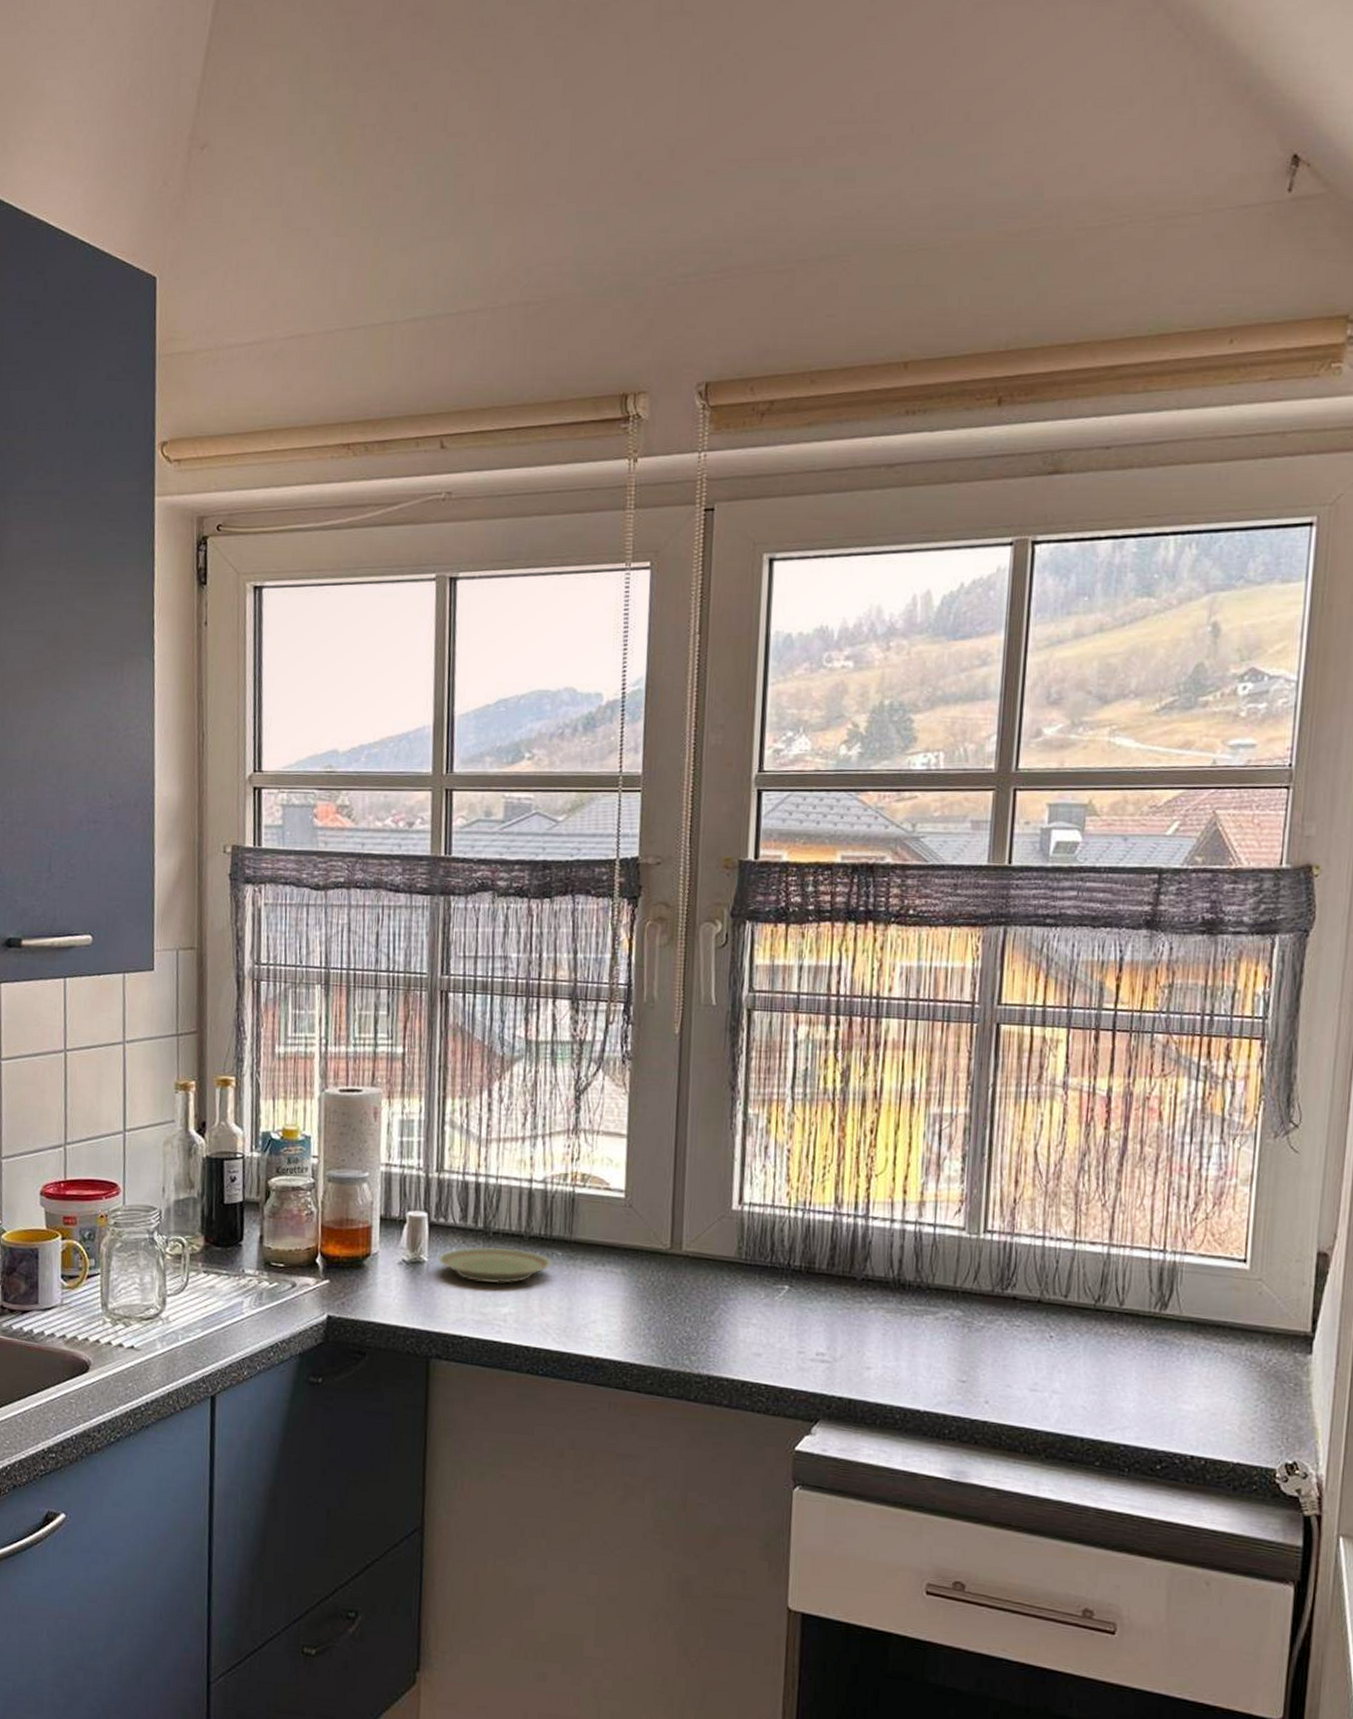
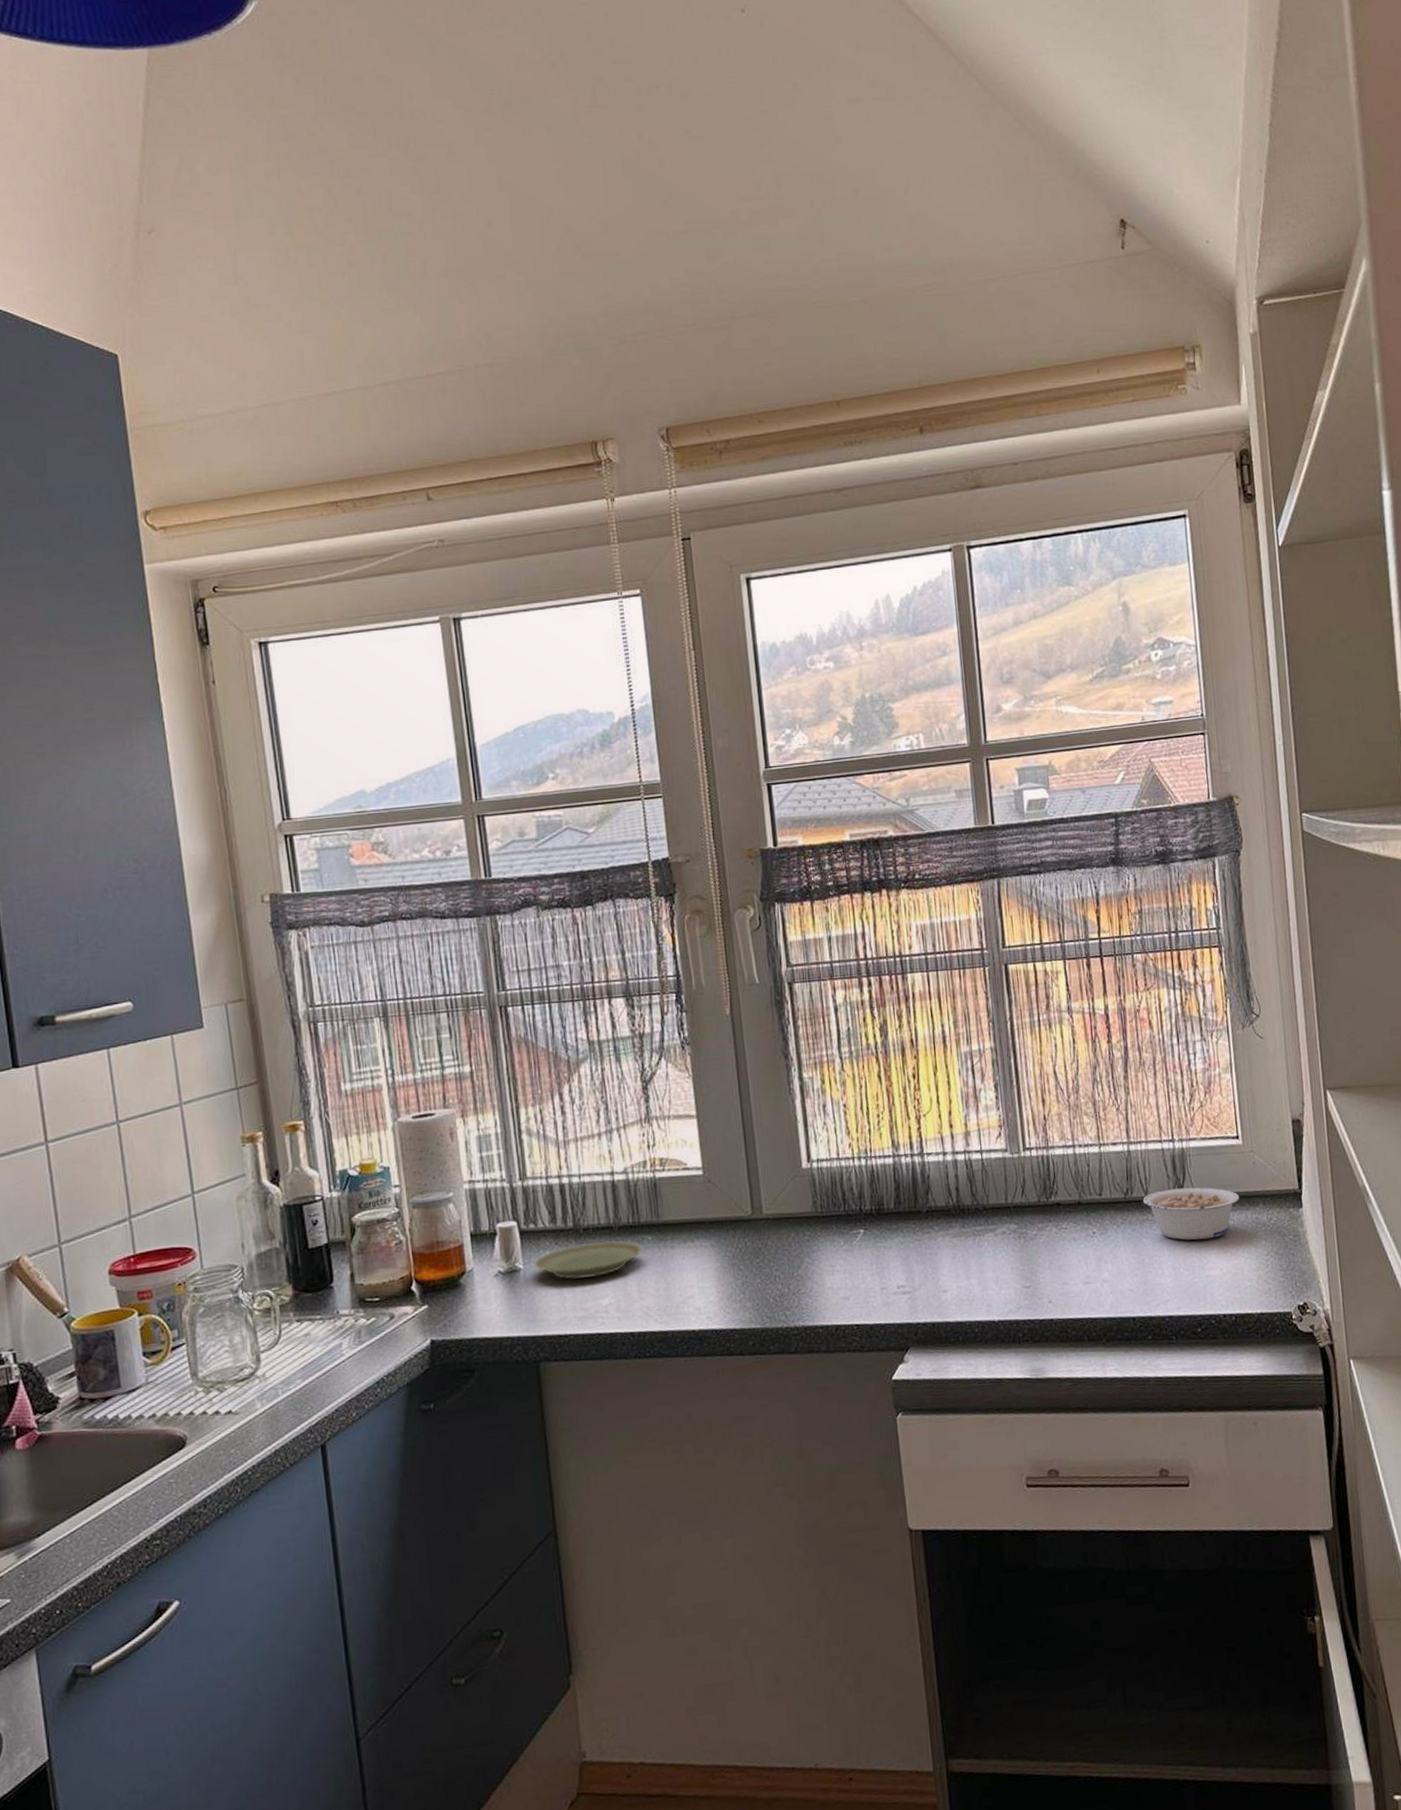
legume: none [1116,1304,1236,1369] -> present [1143,1187,1240,1240]

